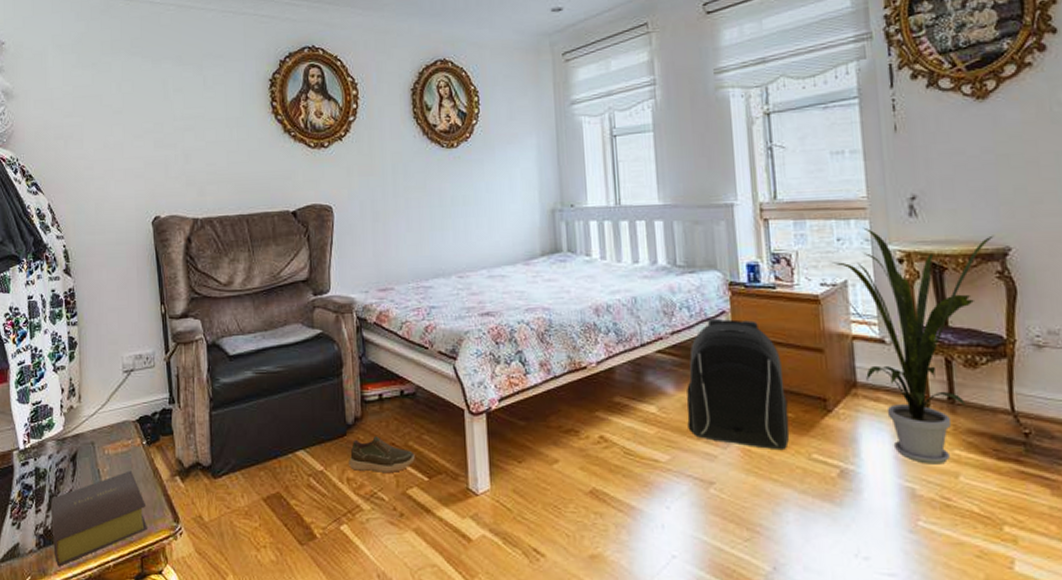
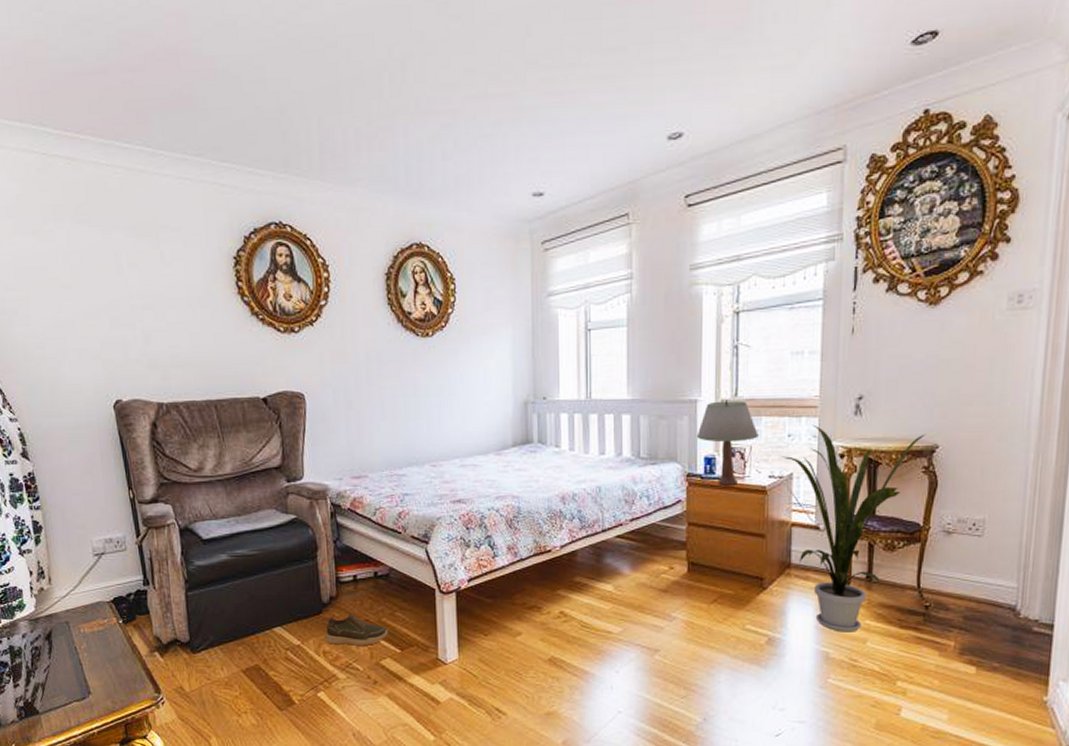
bible: present [50,470,147,566] -> none [28,647,129,734]
backpack: present [686,318,790,451] -> none [640,506,729,623]
table lamp: none [735,203,804,295] -> present [696,399,758,485]

